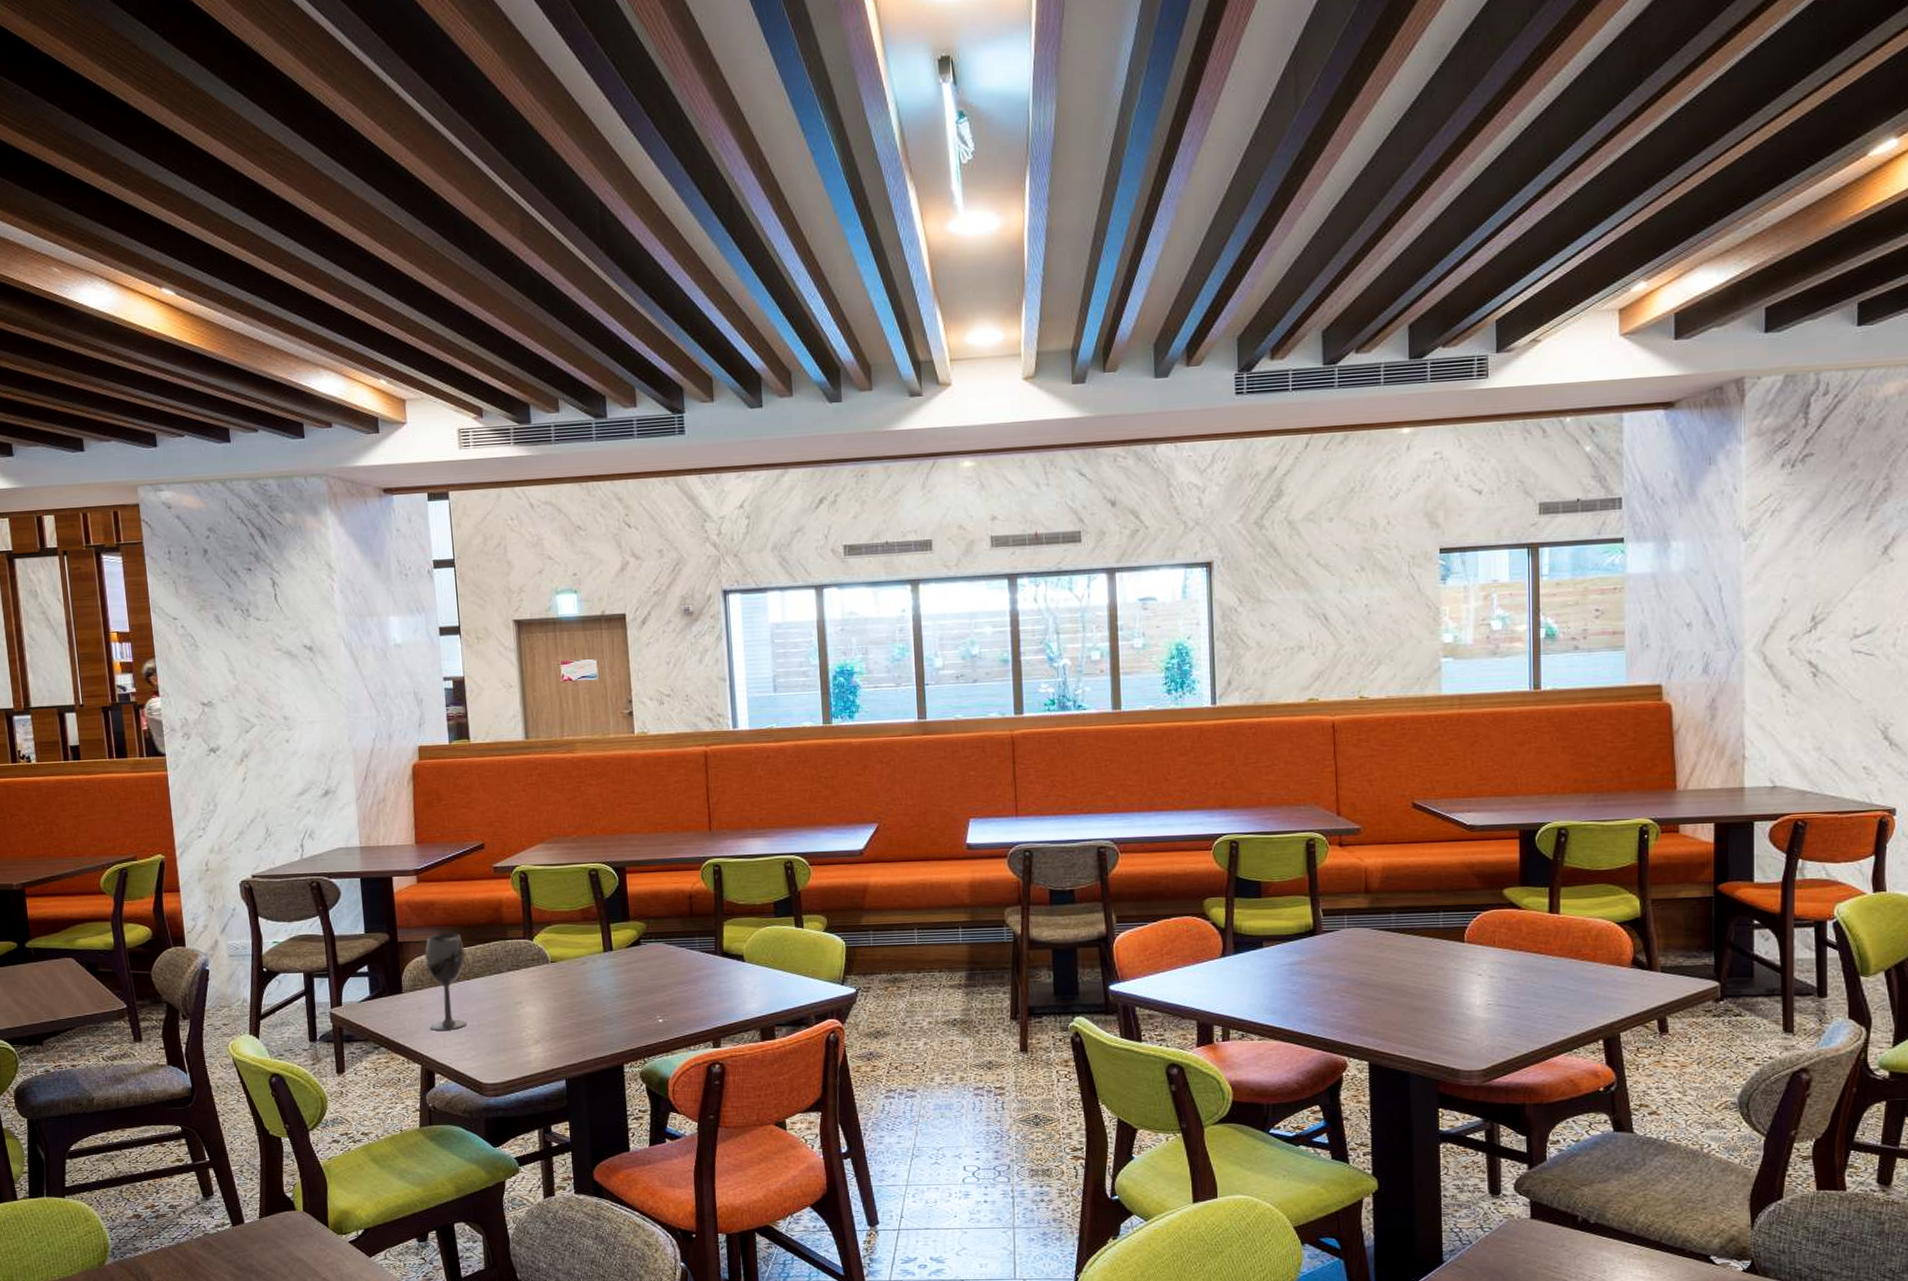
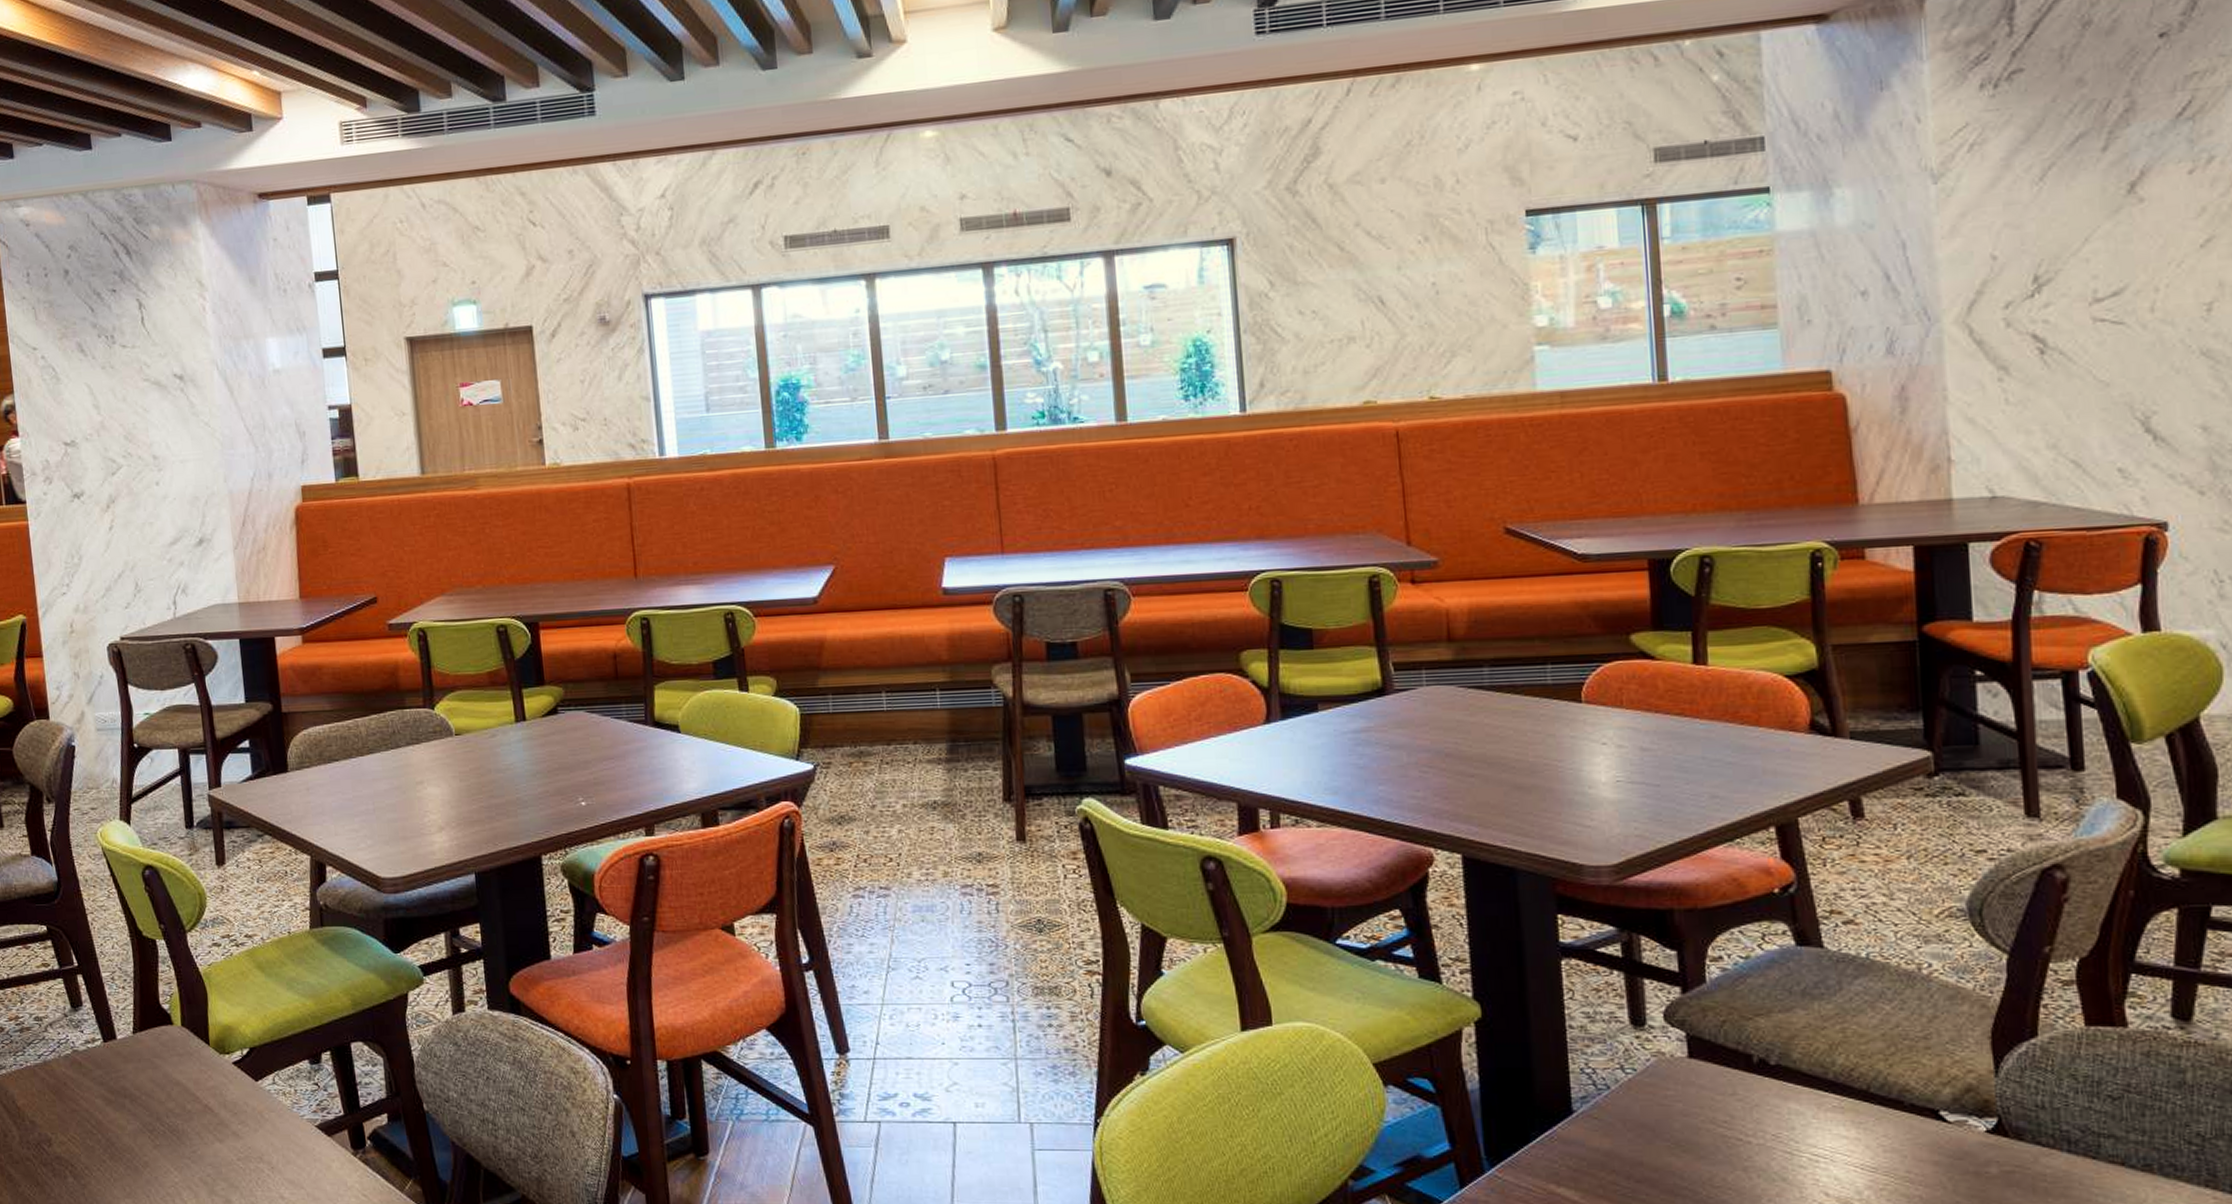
wine glass: present [424,932,467,1031] -> none [312,701,362,816]

